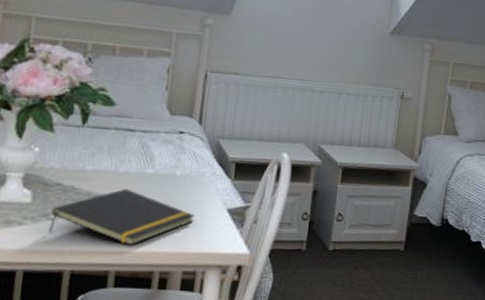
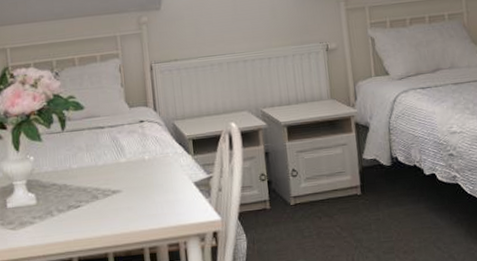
notepad: present [49,188,195,246] -> none [53,178,168,228]

